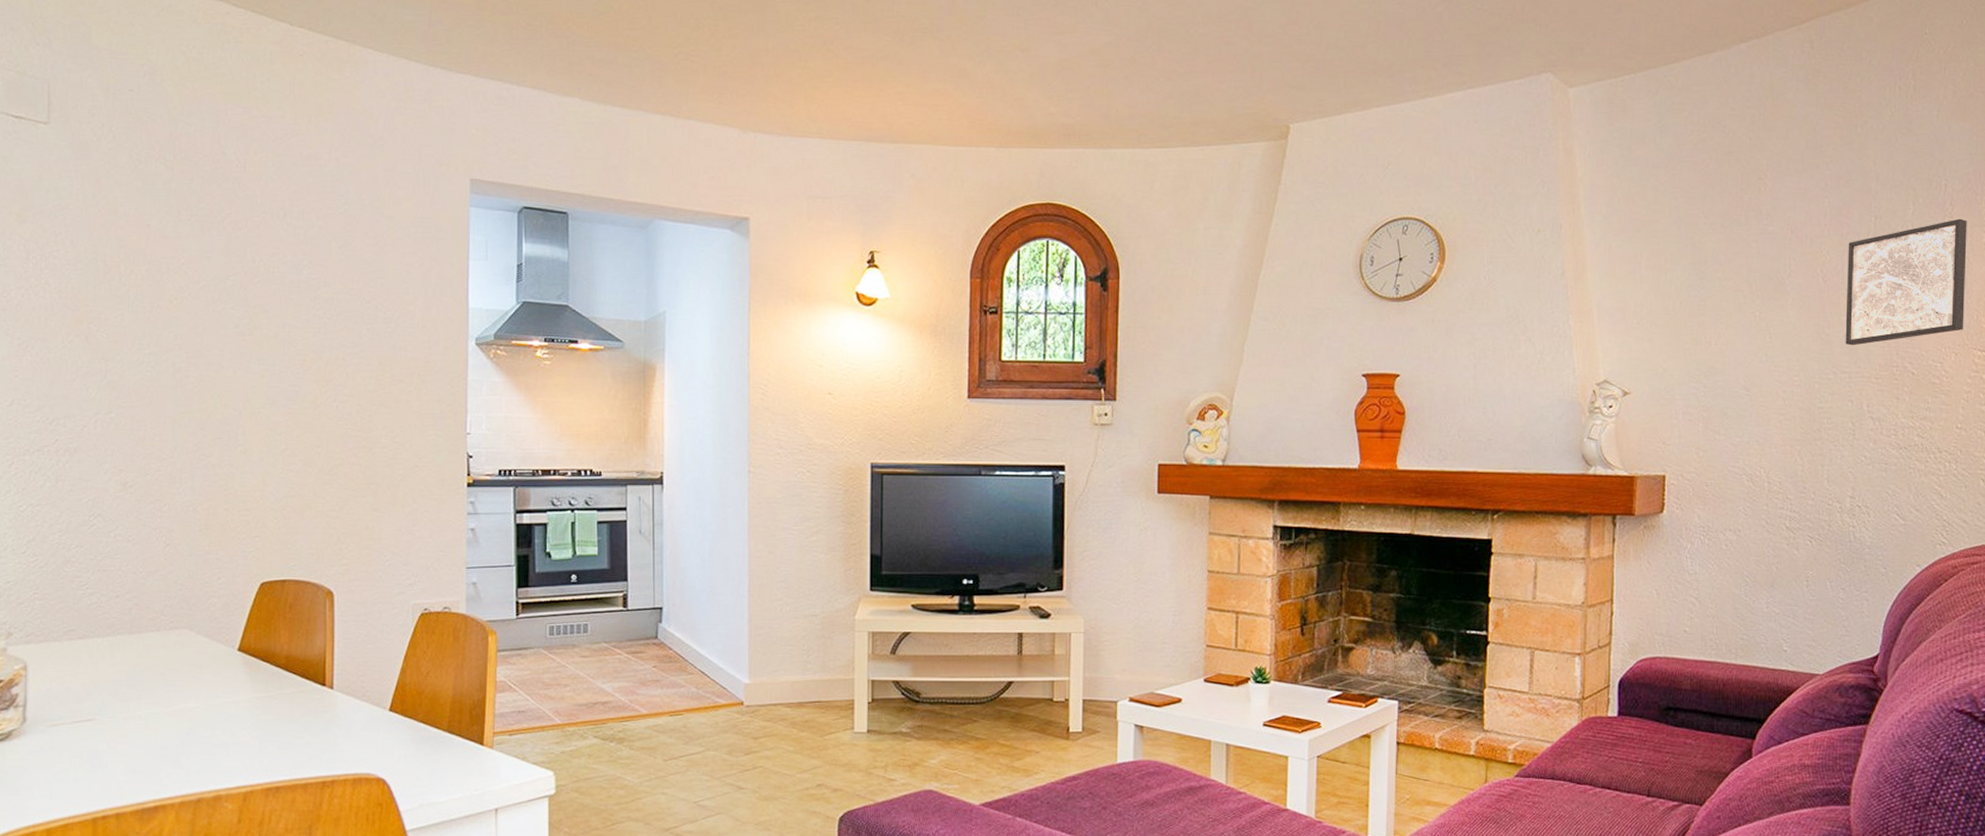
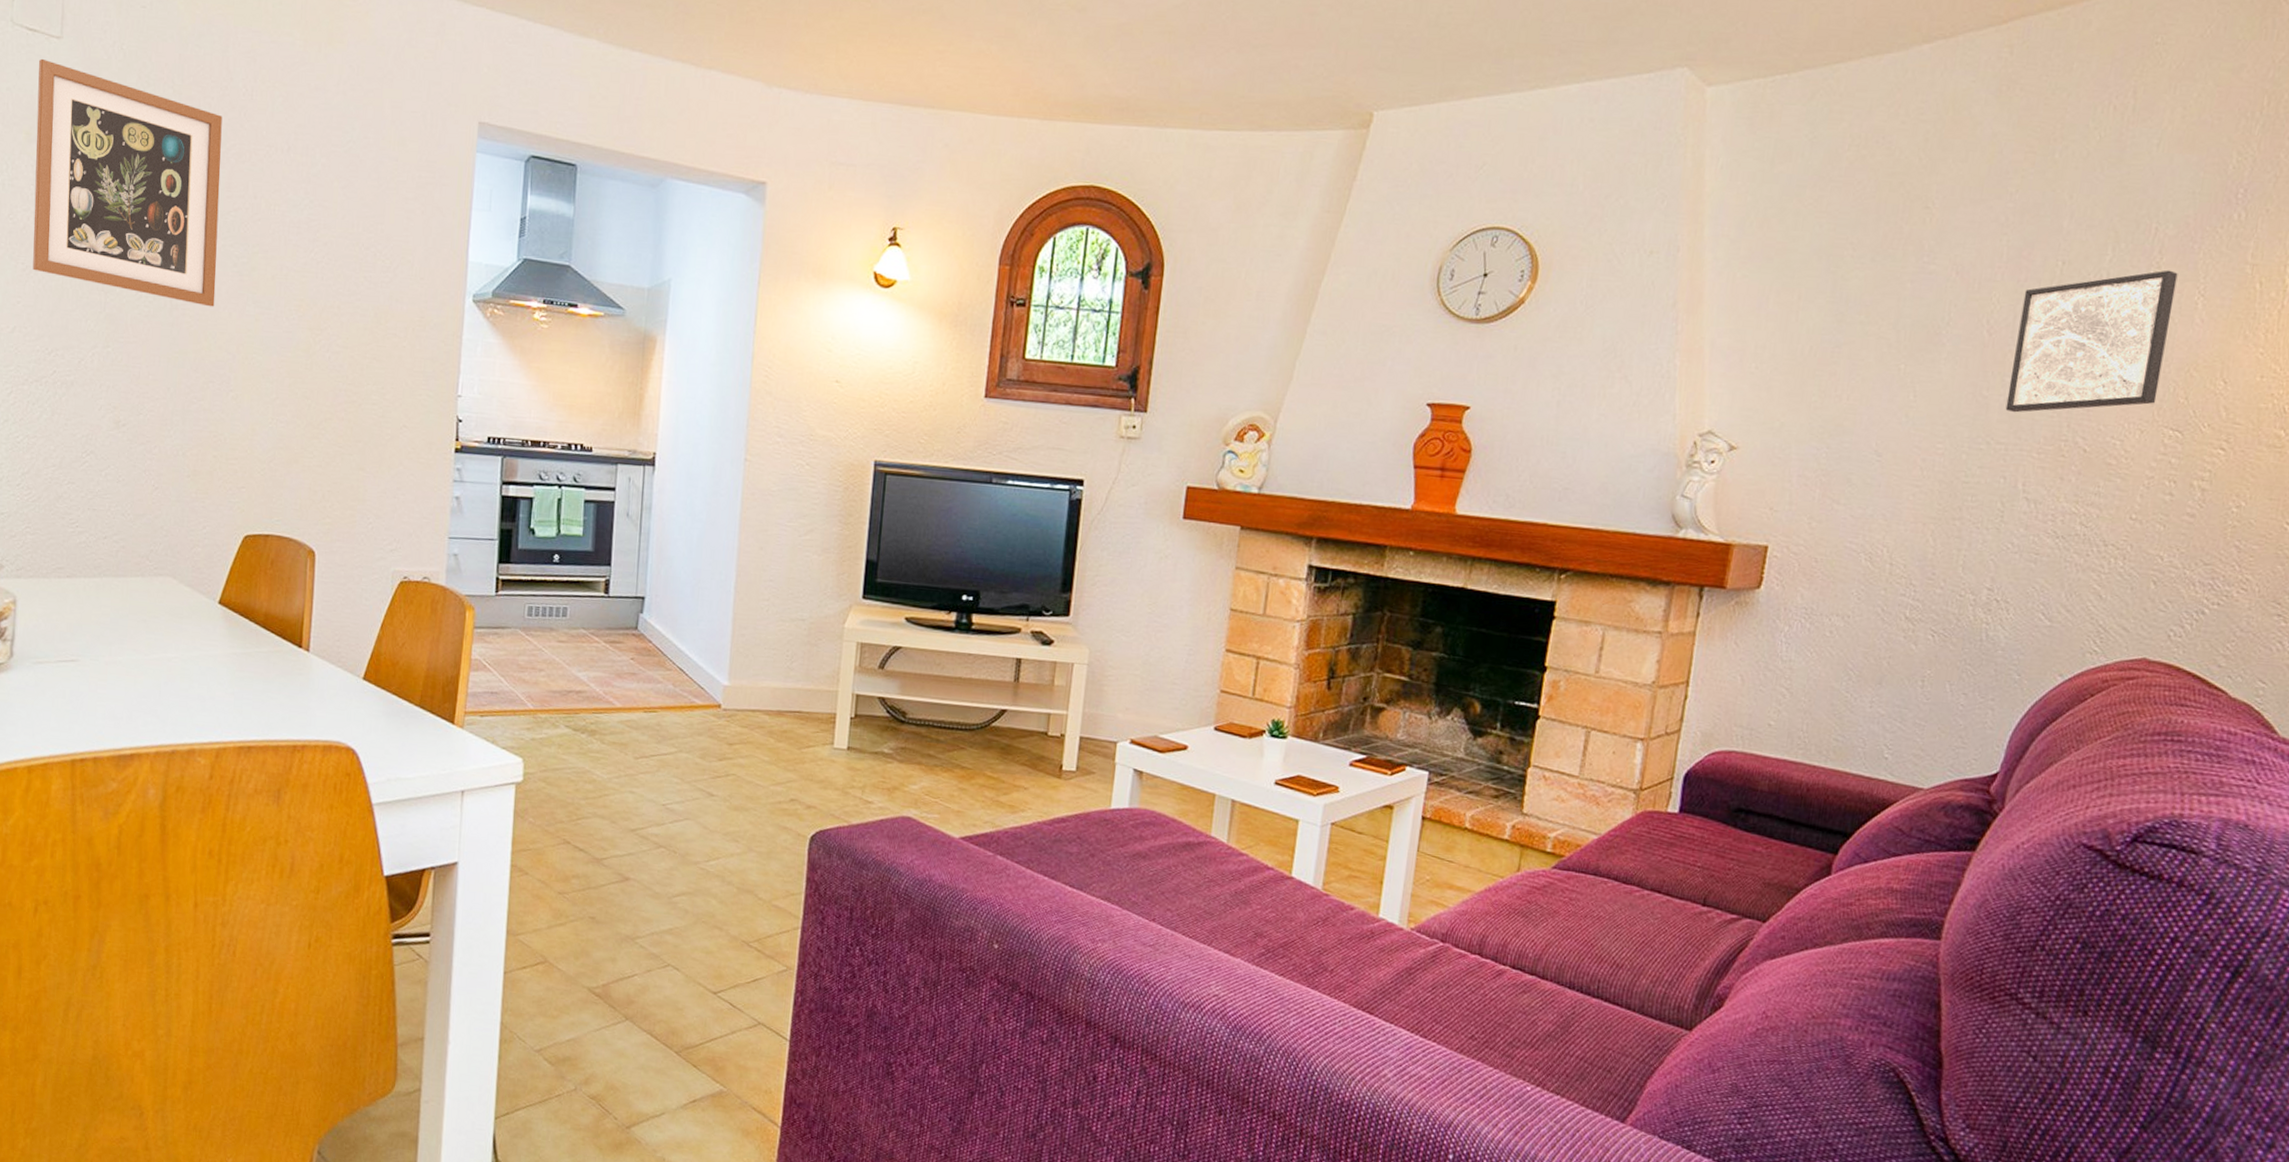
wall art: none [26,143,218,367] -> present [33,58,222,307]

